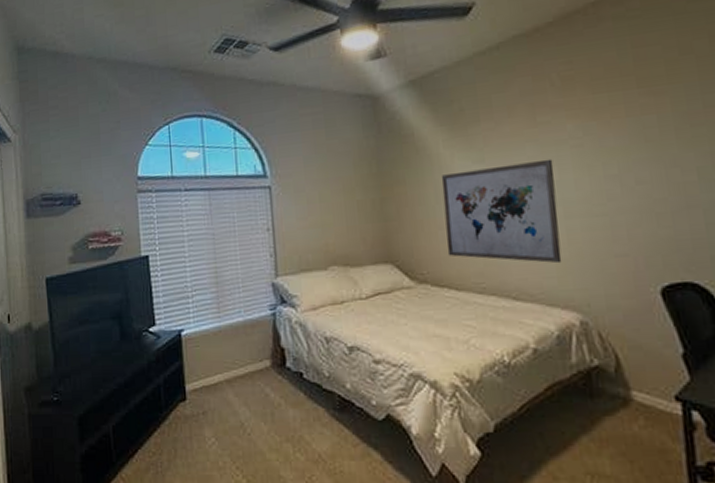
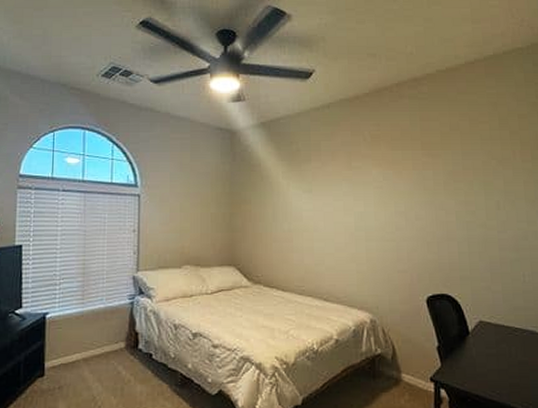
wall art: present [441,159,562,264] -> none [278,195,361,275]

